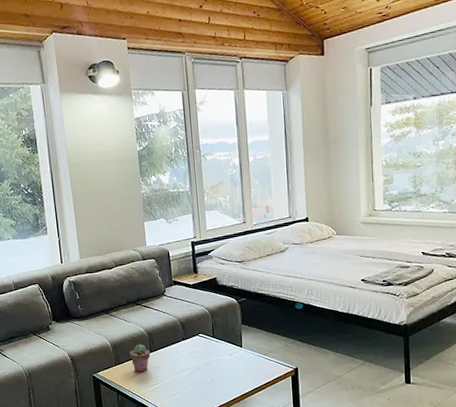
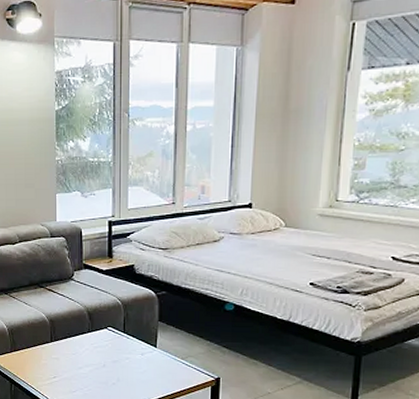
potted succulent: present [130,344,151,373] -> none [28,331,51,363]

